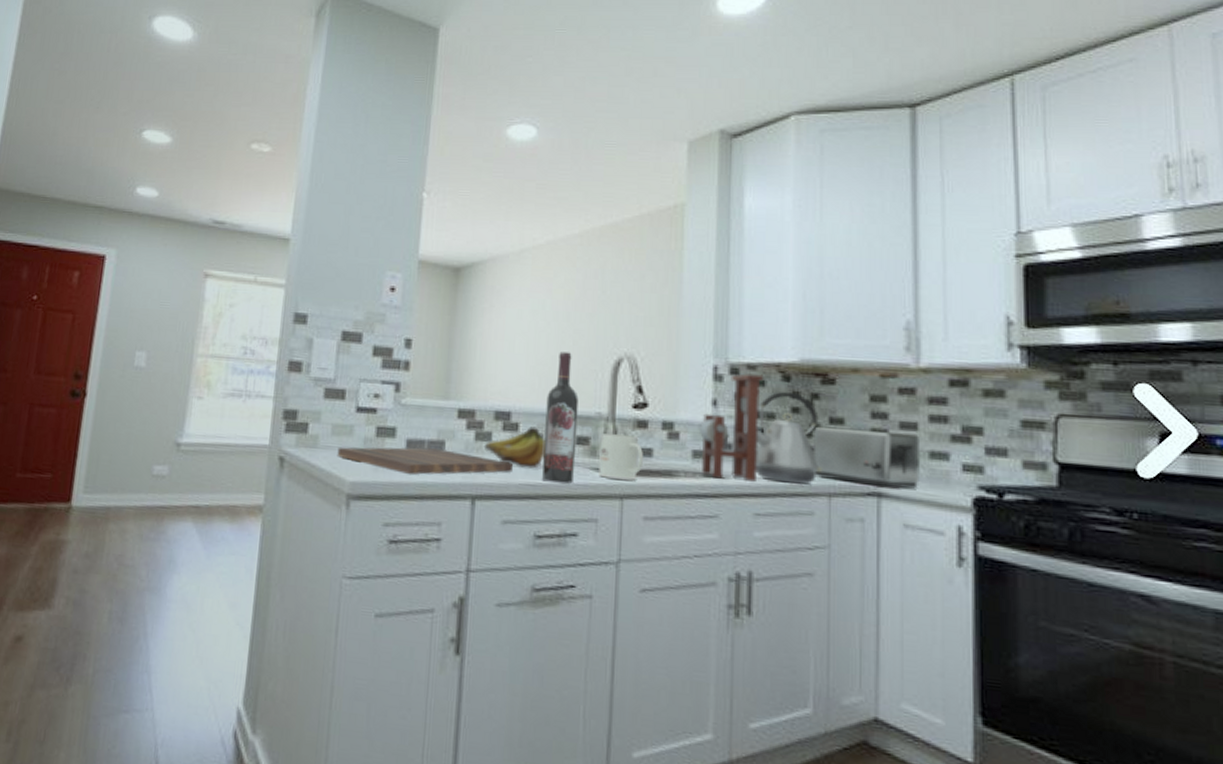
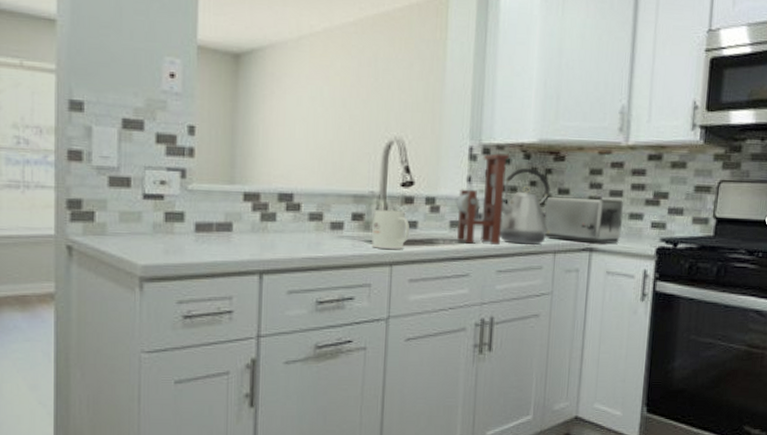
cutting board: present [337,447,514,475] -> none [127,230,297,256]
fruit: present [483,426,546,469] -> none [269,206,325,244]
wine bottle: present [541,352,579,484] -> none [321,136,354,255]

